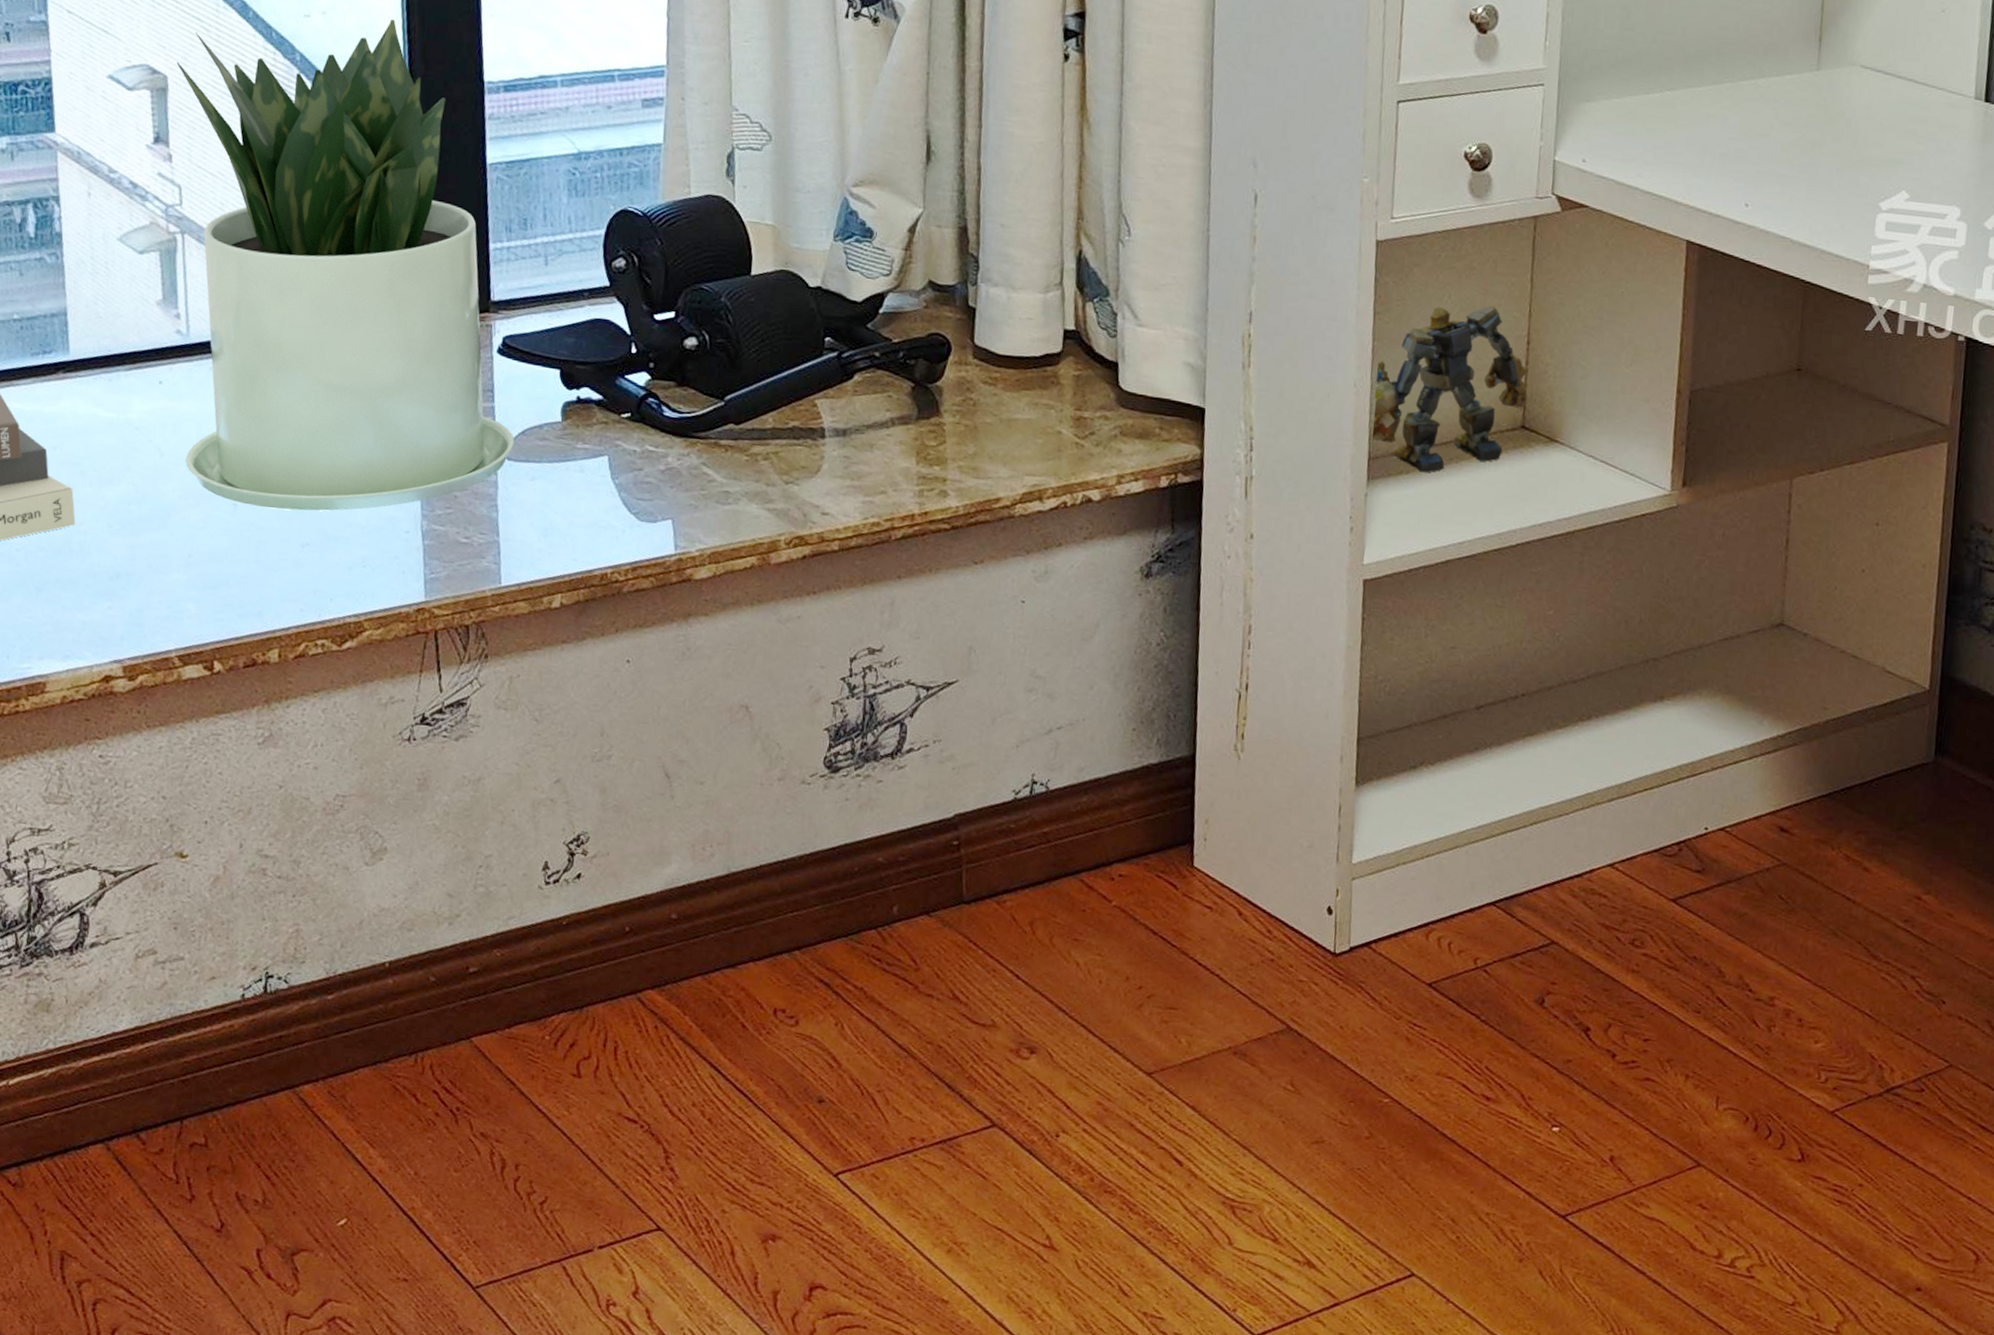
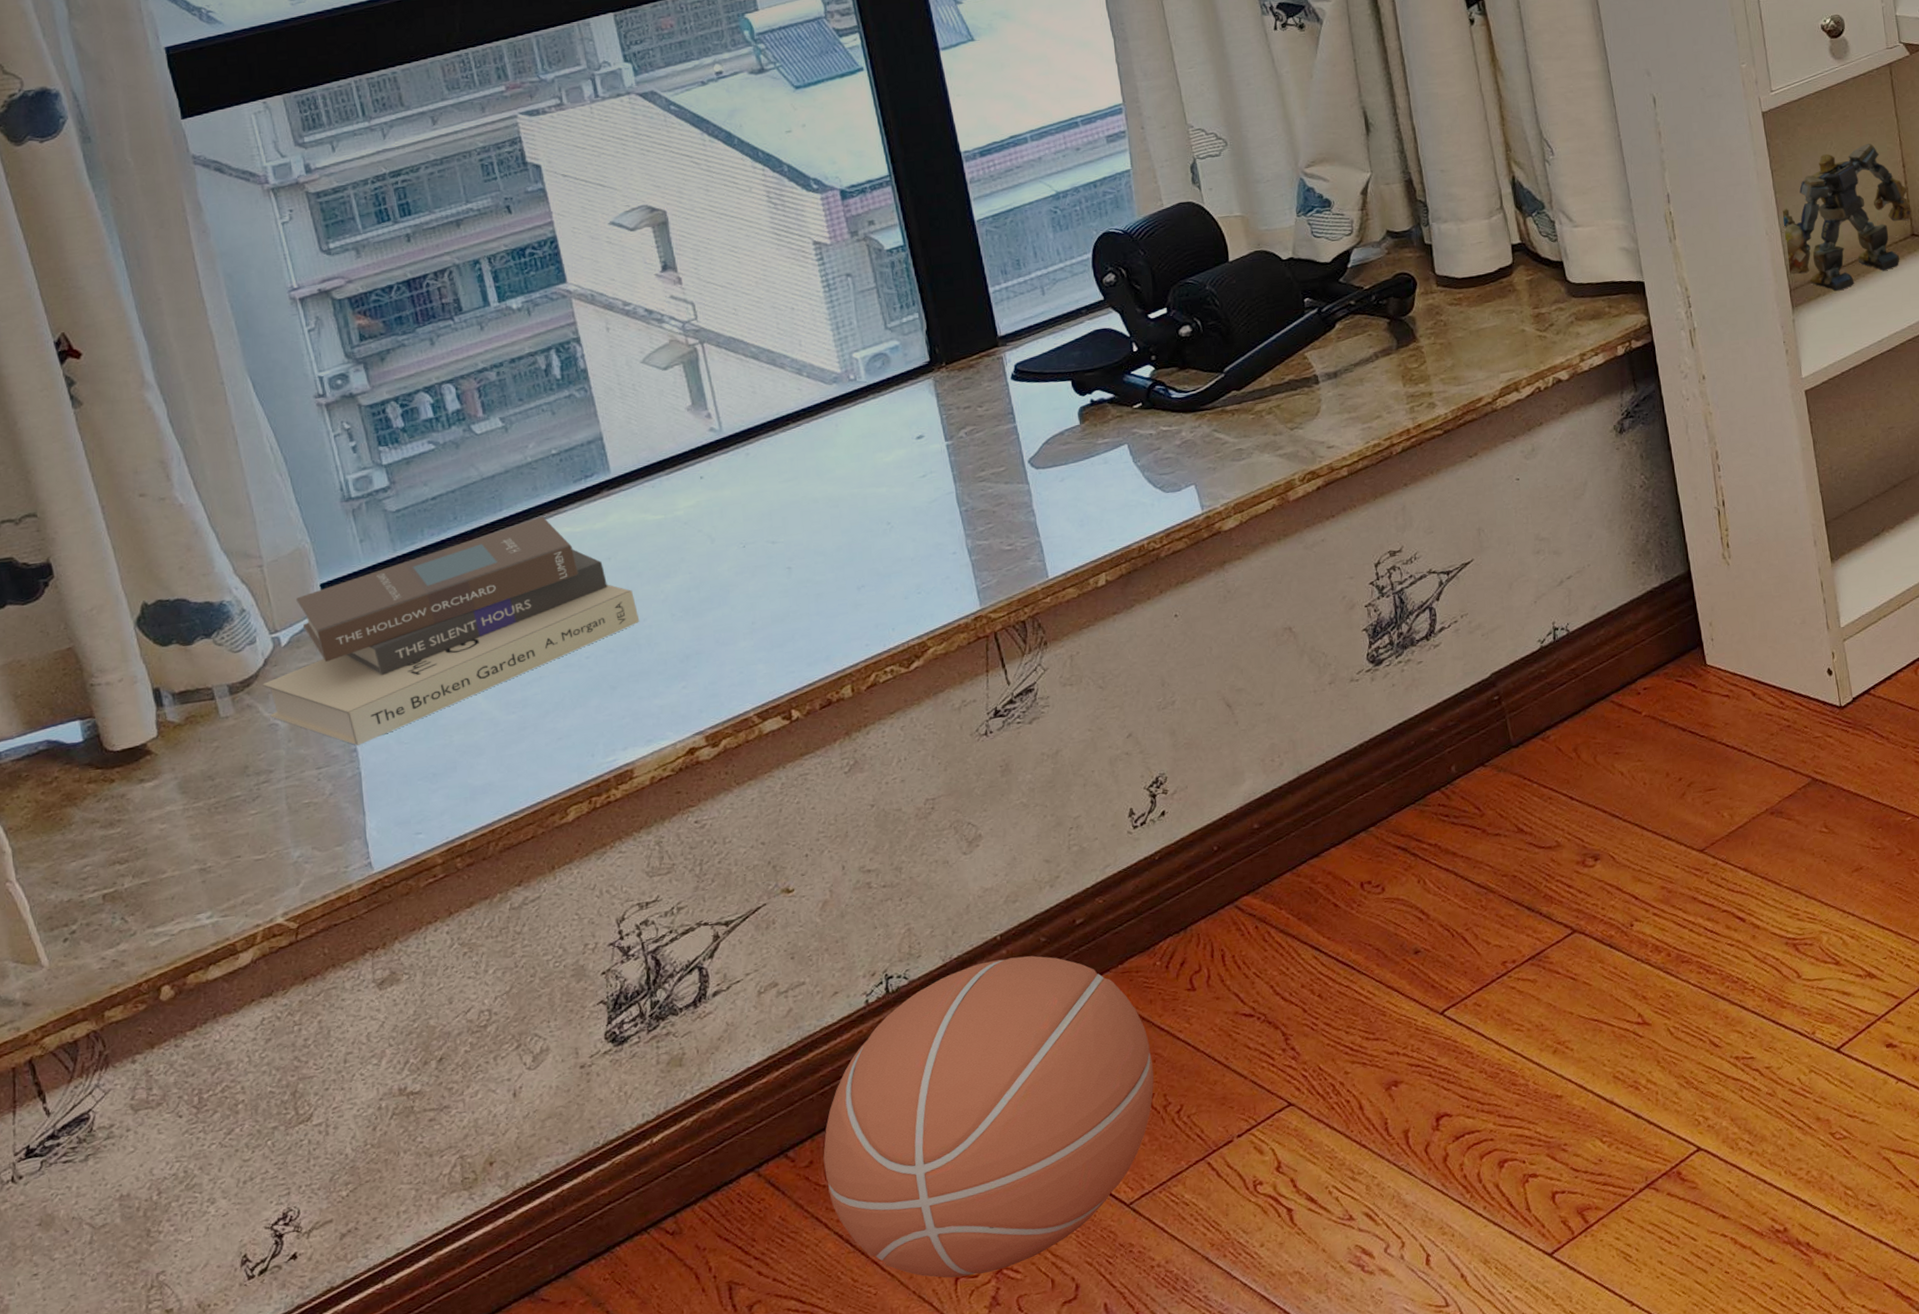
basketball: none [173,986,524,1319] -> present [823,955,1154,1278]
planter: present [176,19,516,511] -> none [673,117,1041,566]

